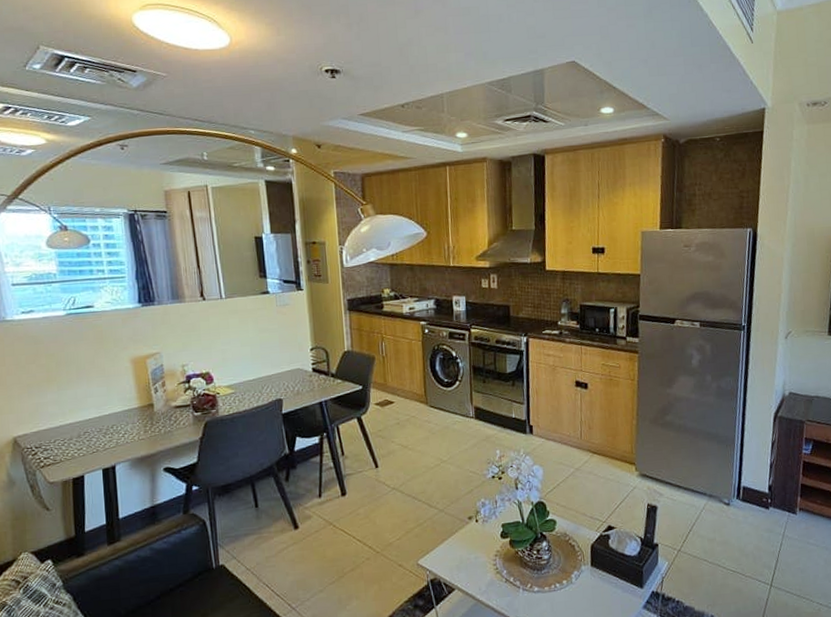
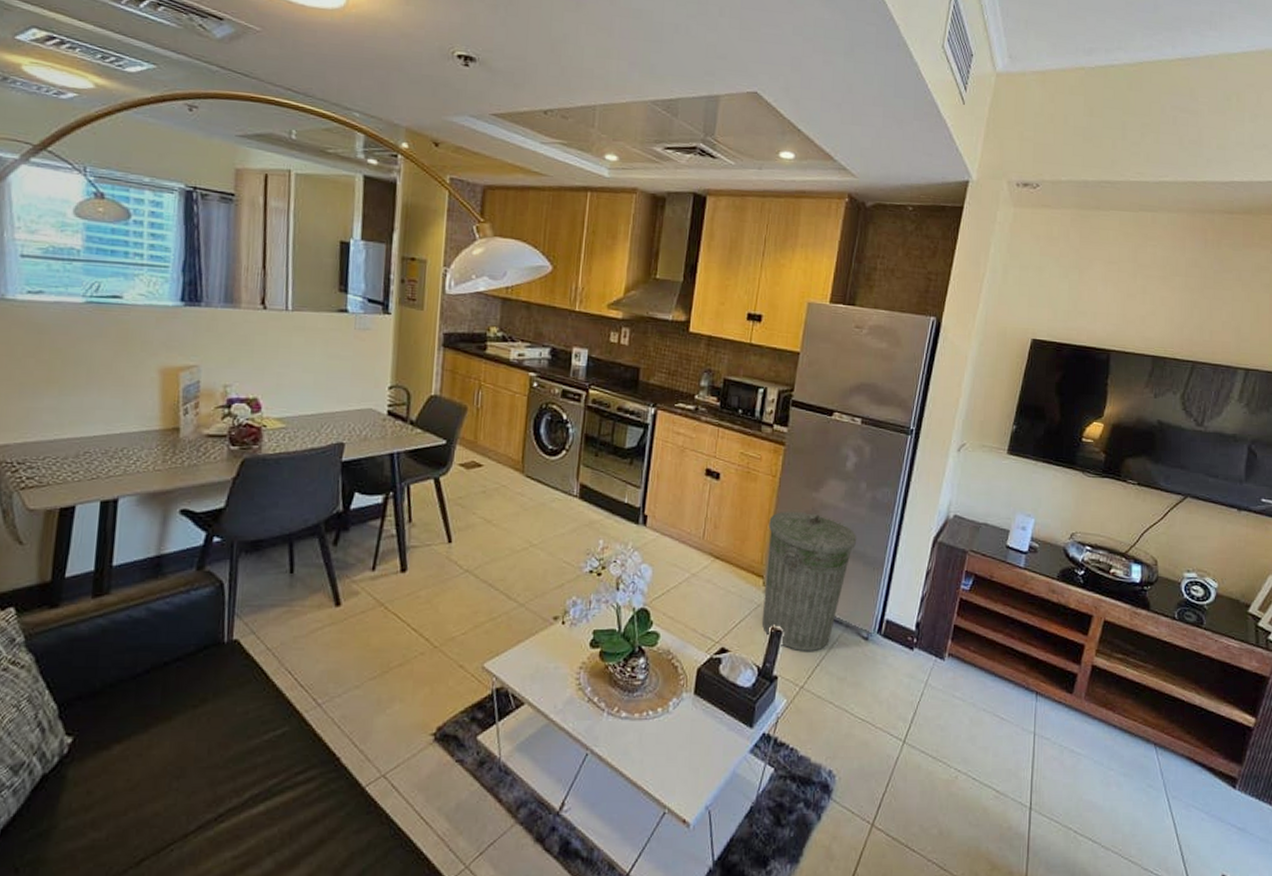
trash can: none [633,406,710,521] -> present [761,511,857,651]

